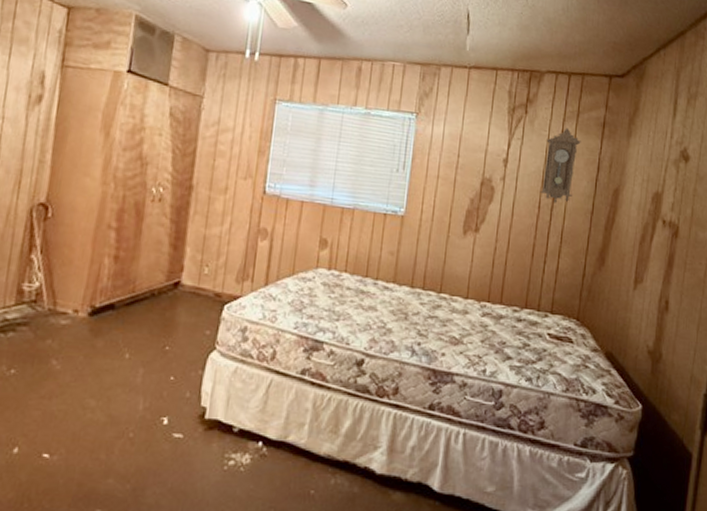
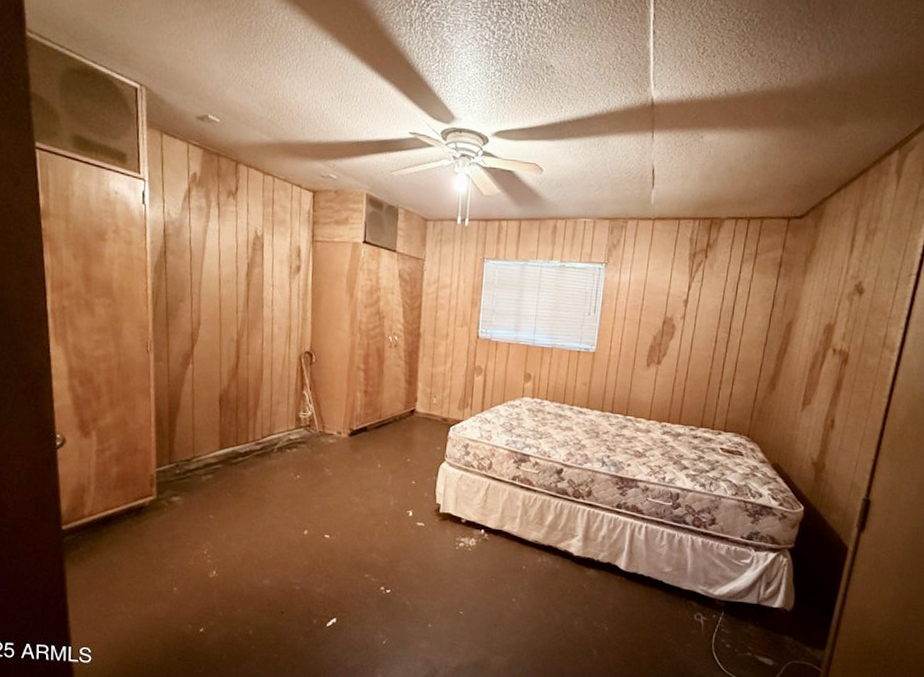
pendulum clock: present [540,127,581,203] -> none [717,269,758,337]

